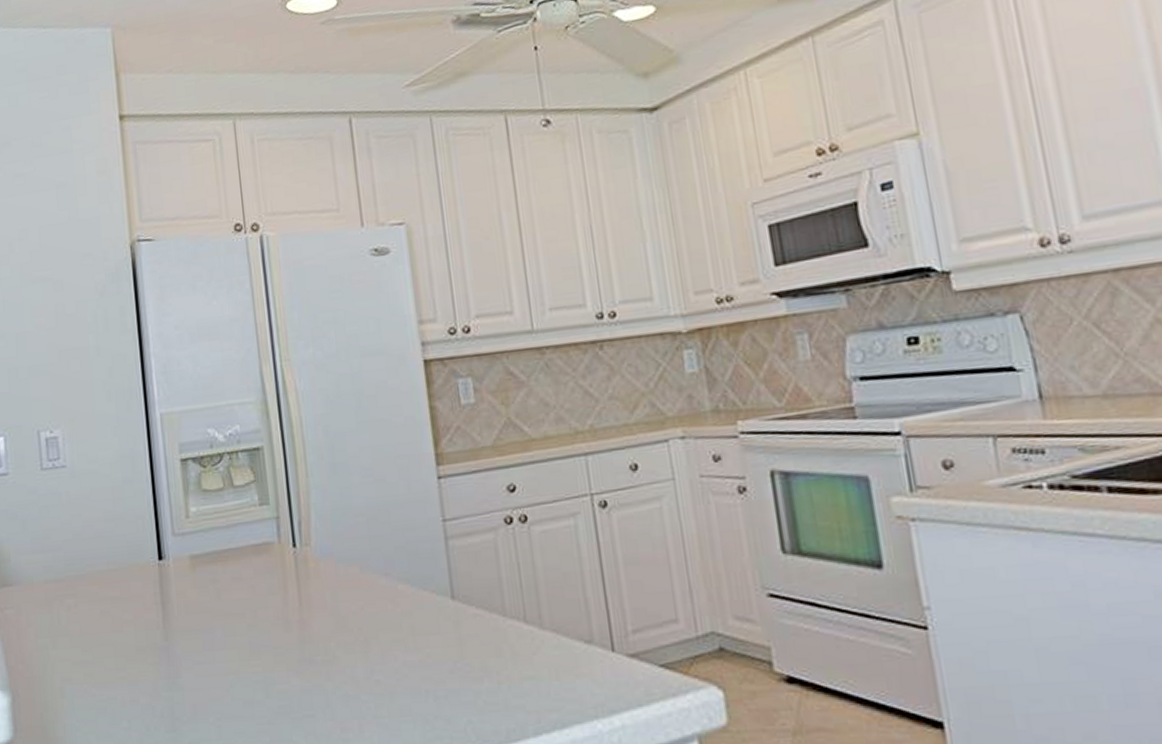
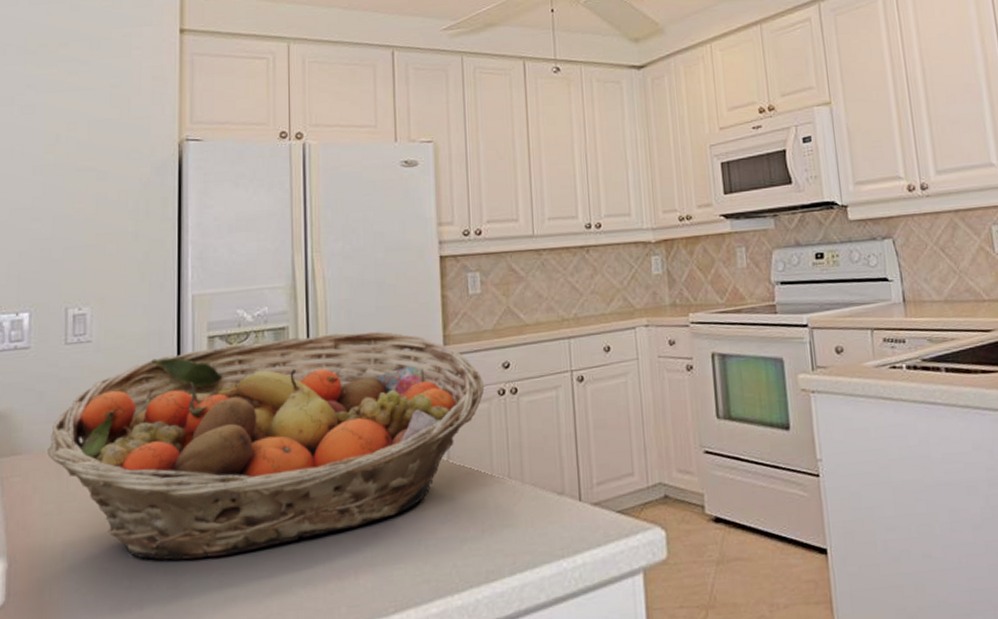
fruit basket: none [36,450,488,702] -> present [47,331,485,561]

